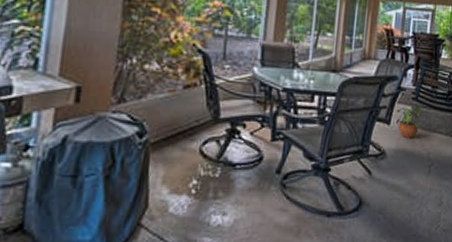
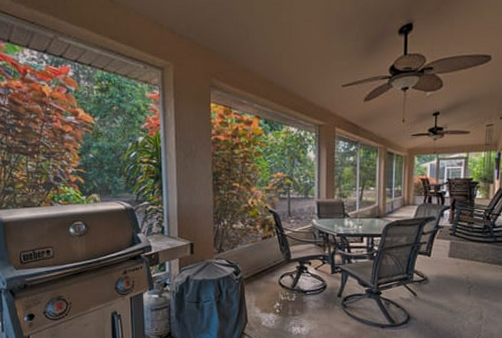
potted plant: present [396,104,422,138] -> none [436,238,459,266]

